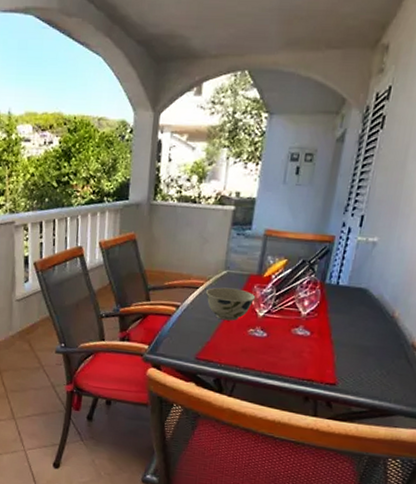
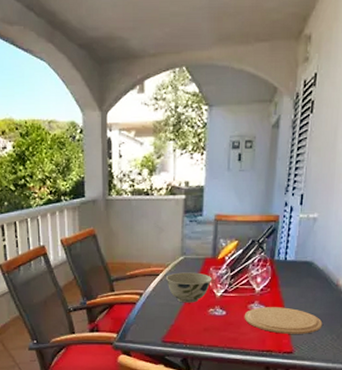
plate: none [286,332,373,366] -> present [244,307,323,334]

